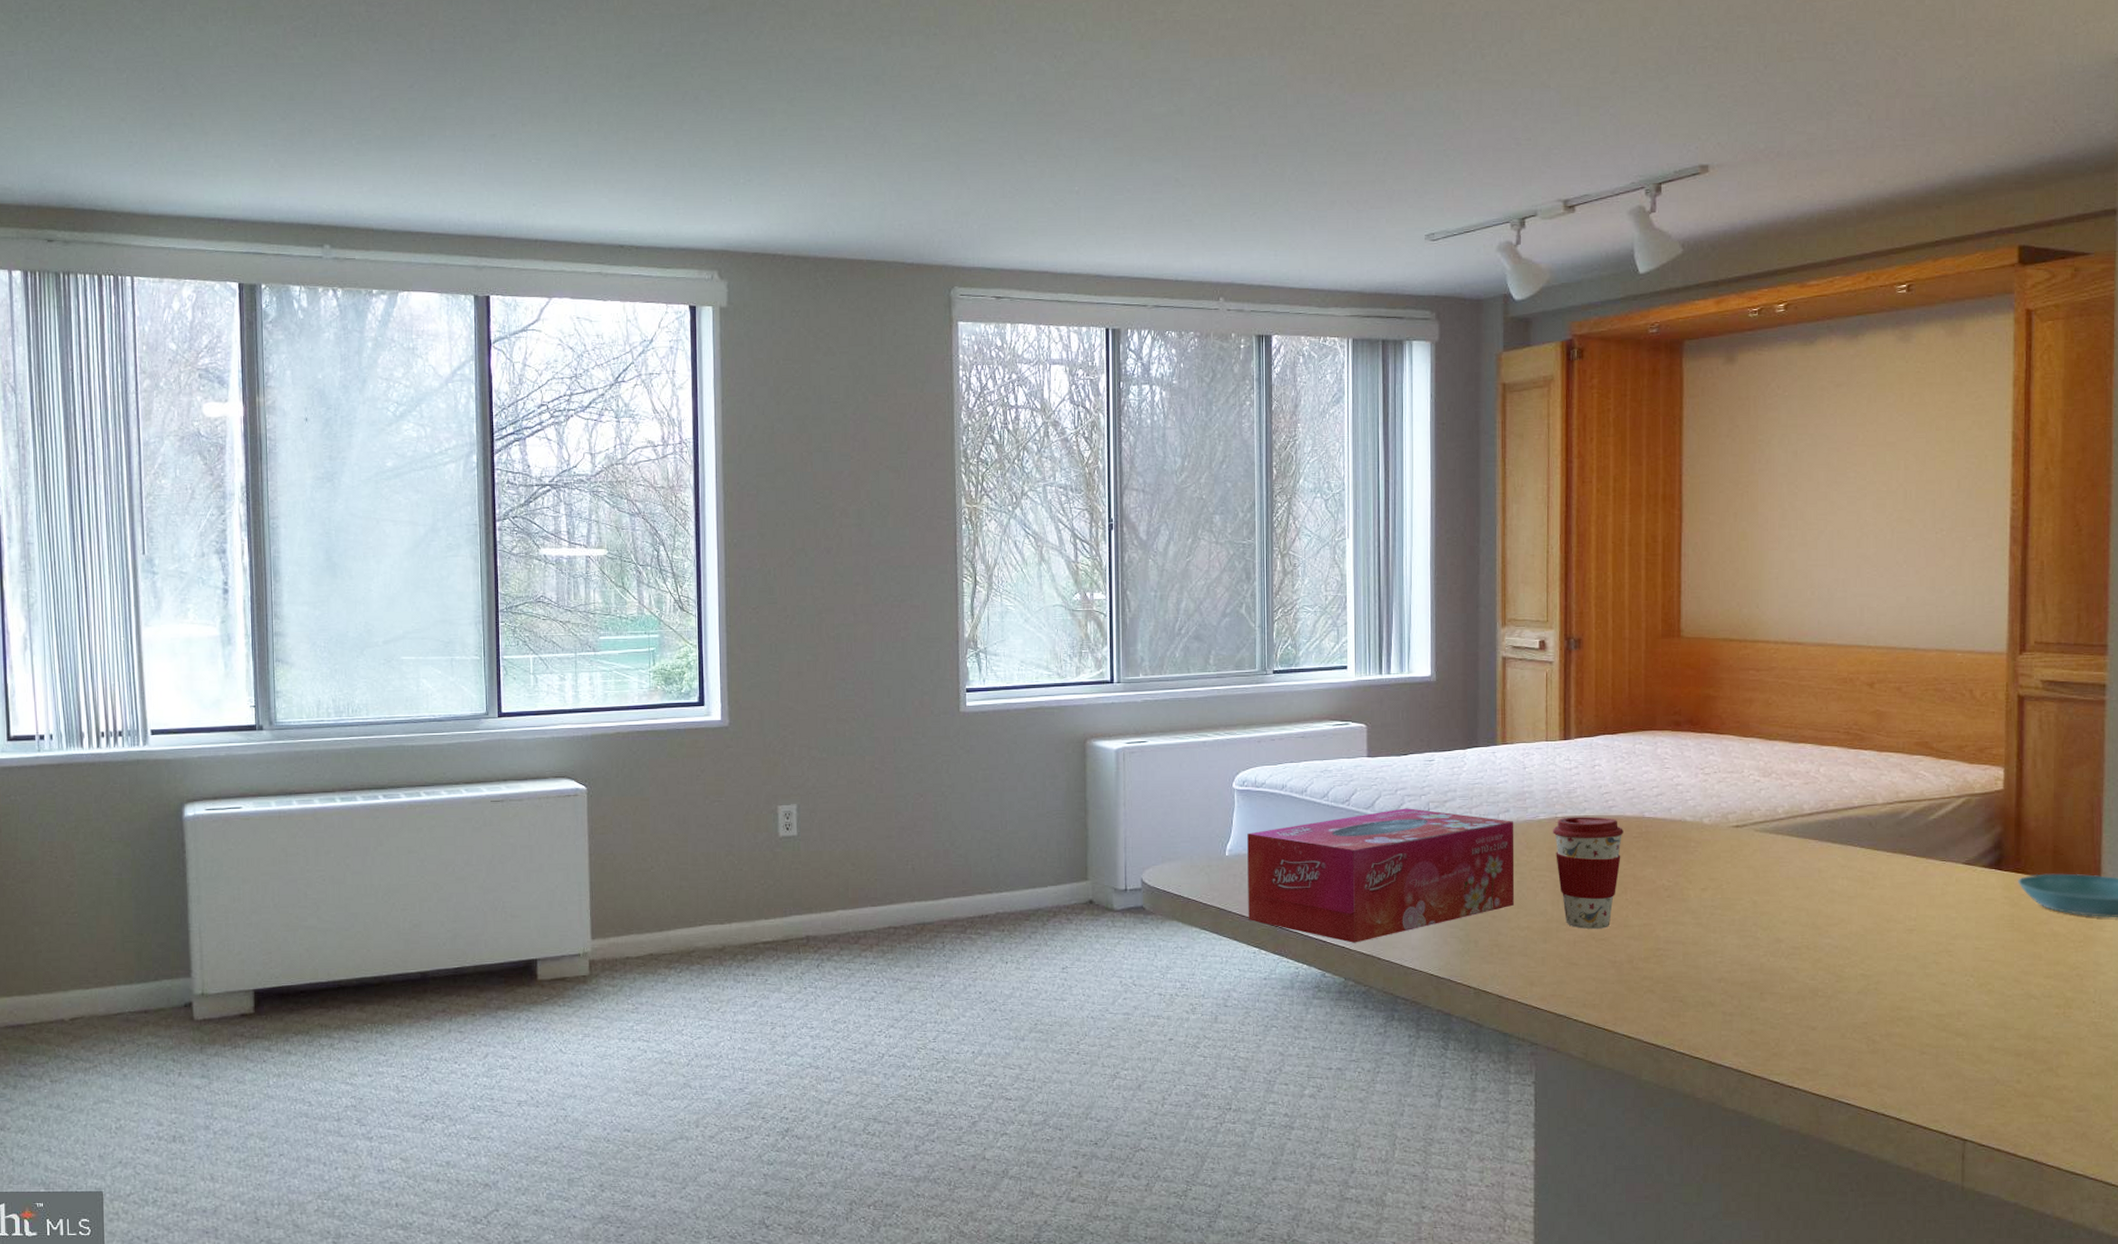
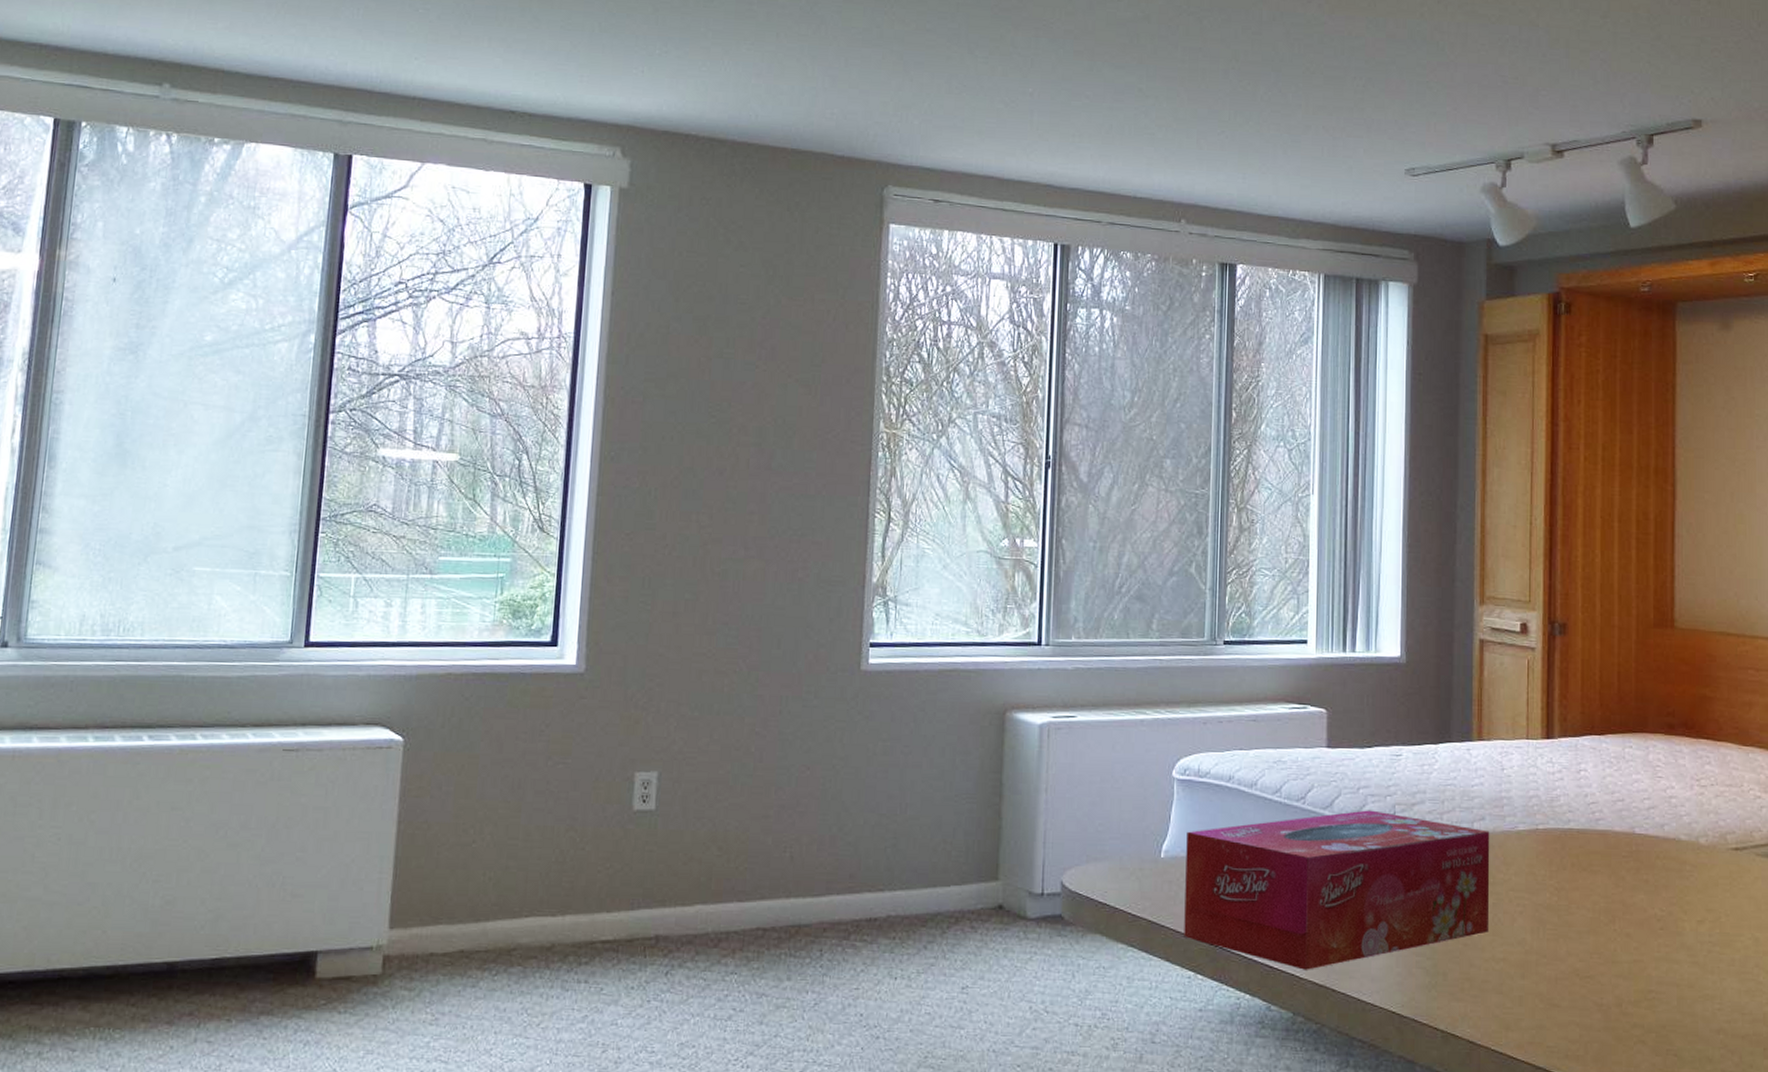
coffee cup: present [1552,816,1623,929] -> none [1532,829,1611,964]

